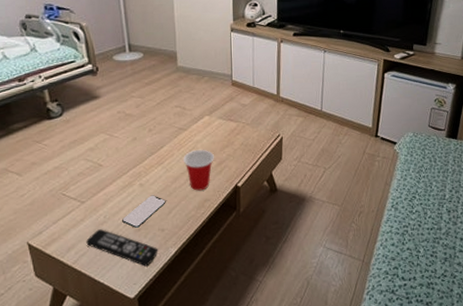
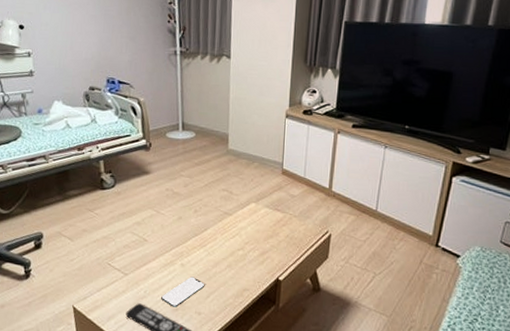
cup: present [183,149,214,191] -> none [226,236,257,279]

